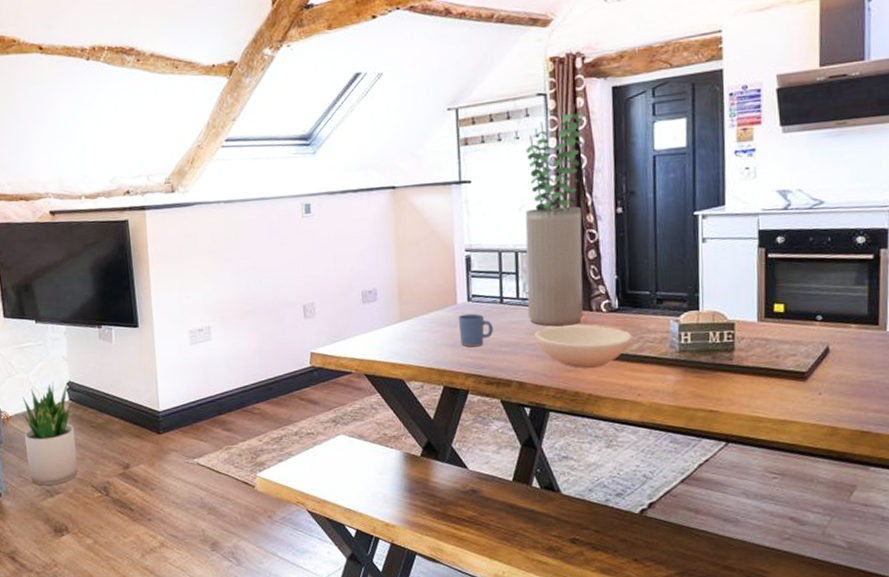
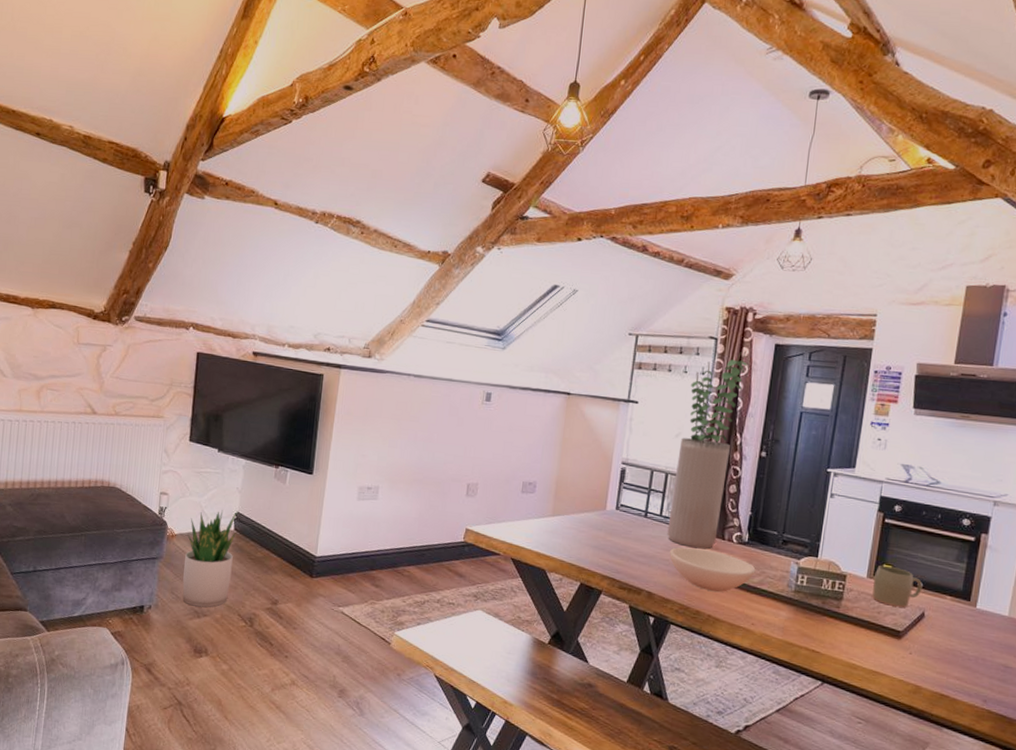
mug: present [458,313,493,347] -> none [603,520,634,553]
mug: none [765,303,822,347] -> present [872,565,923,608]

